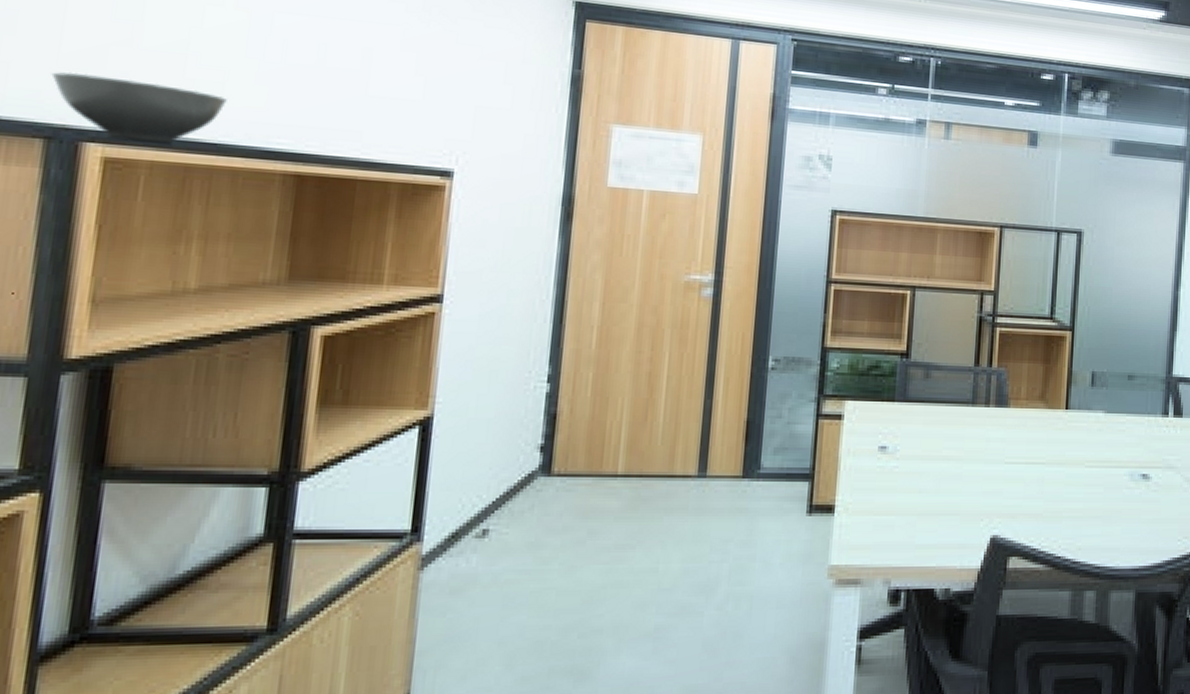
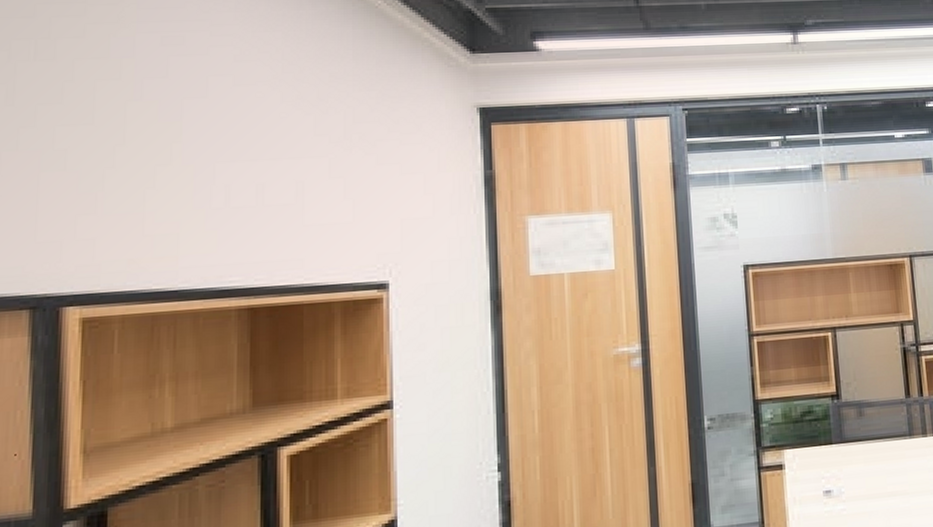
bowl: present [51,72,227,146] -> none [31,244,182,301]

